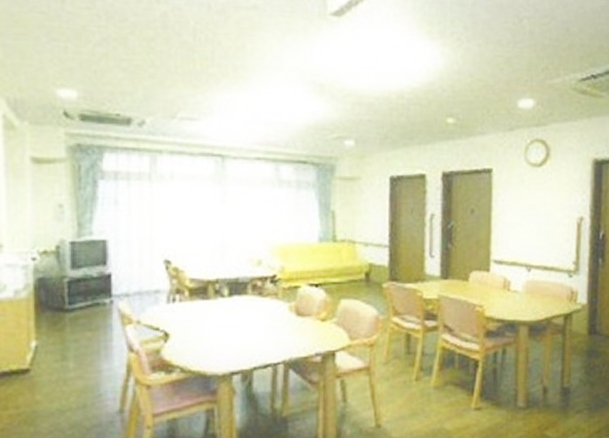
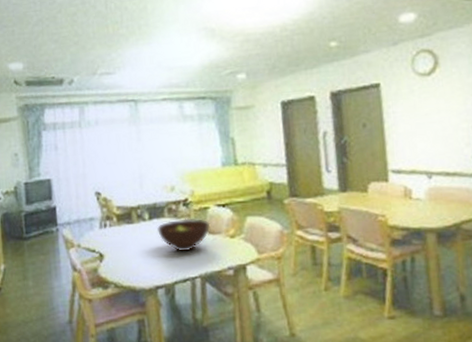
fruit bowl: none [238,297,300,335] -> present [157,218,211,252]

